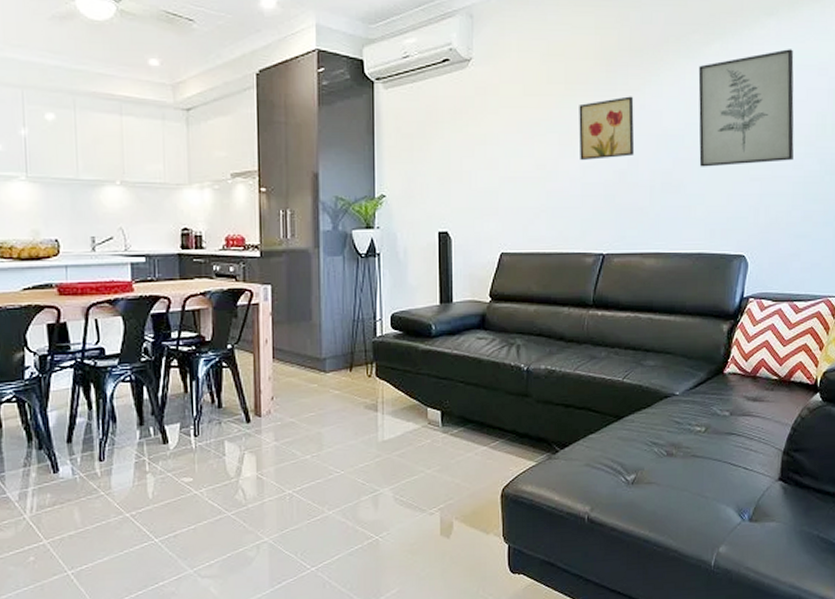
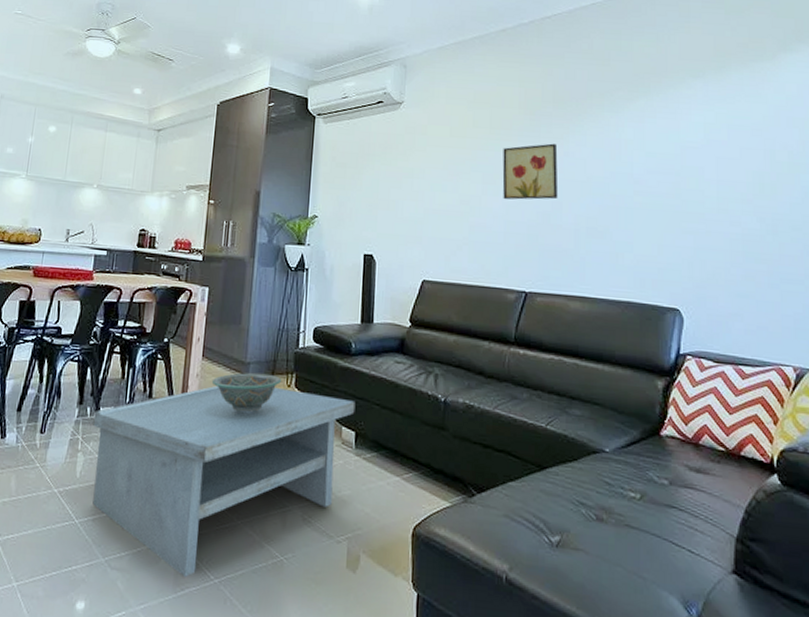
coffee table: none [158,378,439,571] -> present [92,385,356,577]
decorative bowl: none [286,367,360,409] -> present [211,372,281,413]
wall art: present [698,49,794,167] -> none [623,109,729,217]

